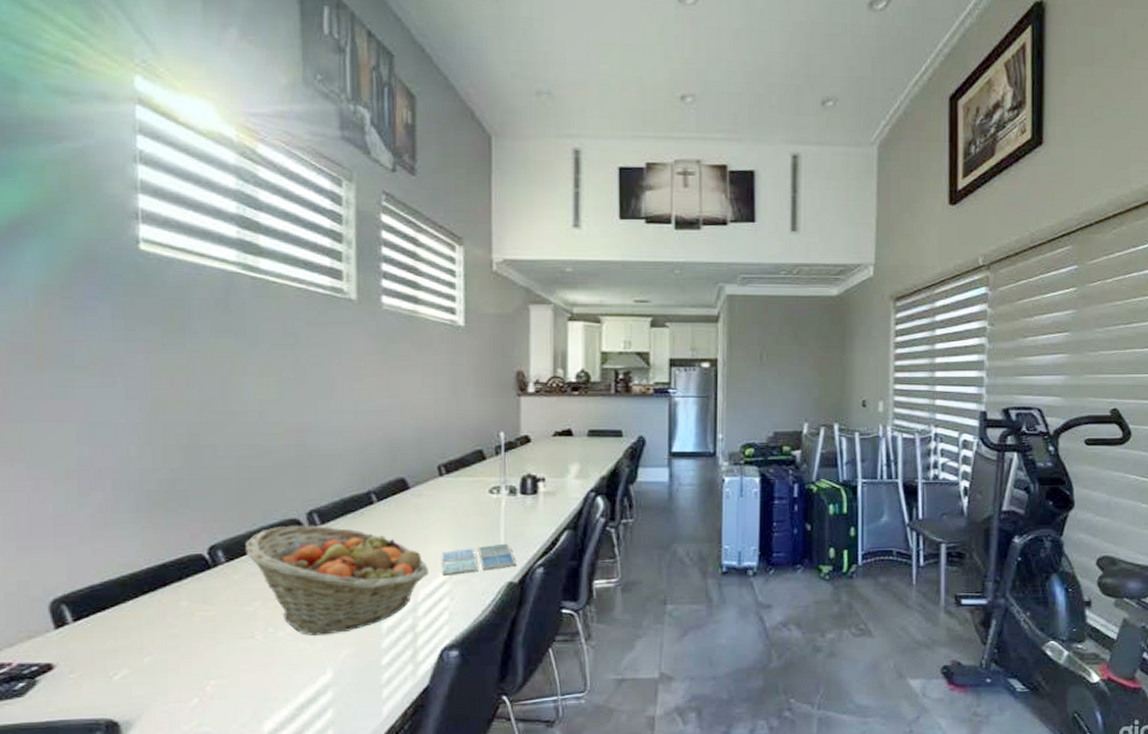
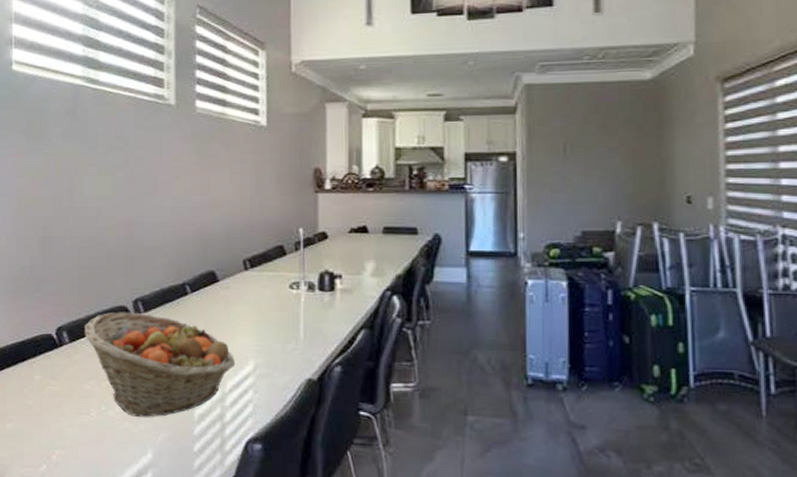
drink coaster: present [441,543,516,577] -> none [246,339,315,369]

